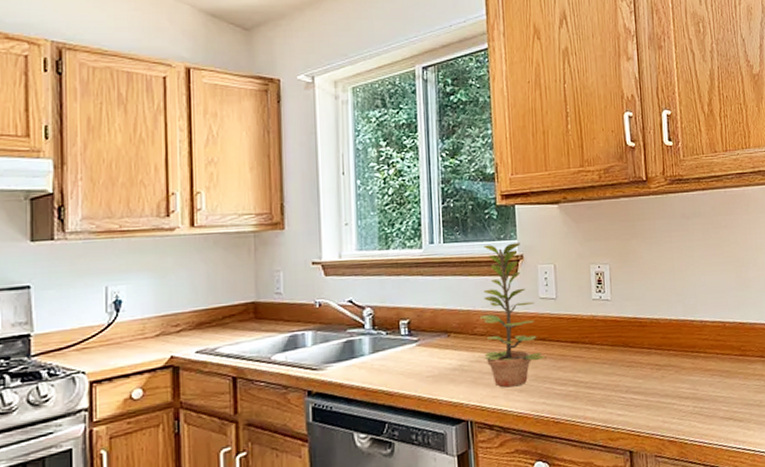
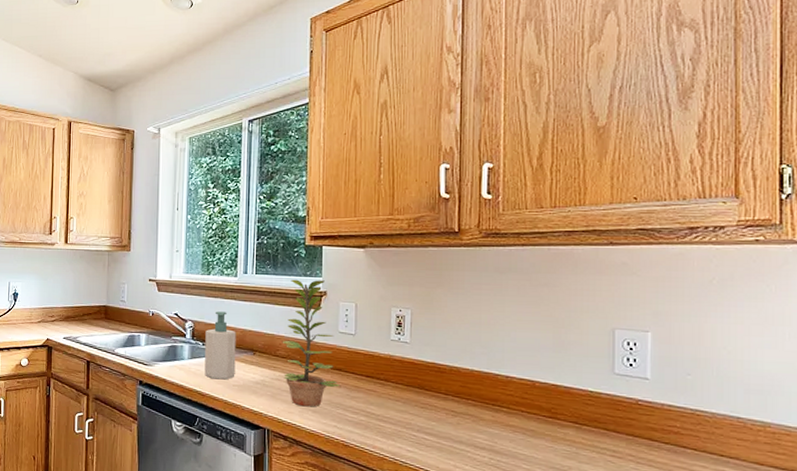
soap bottle: none [389,291,429,374] -> present [204,311,236,380]

